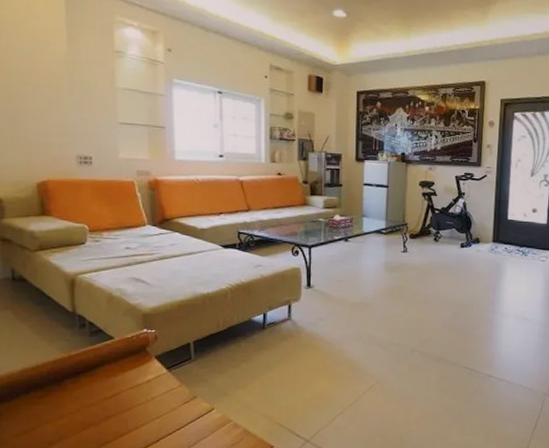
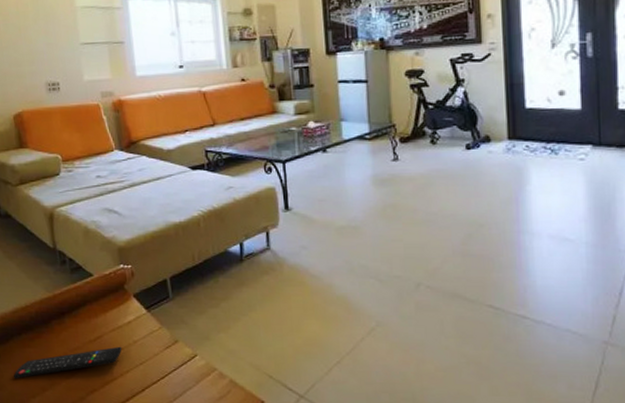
remote control: none [17,402,139,434] -> present [14,346,122,378]

